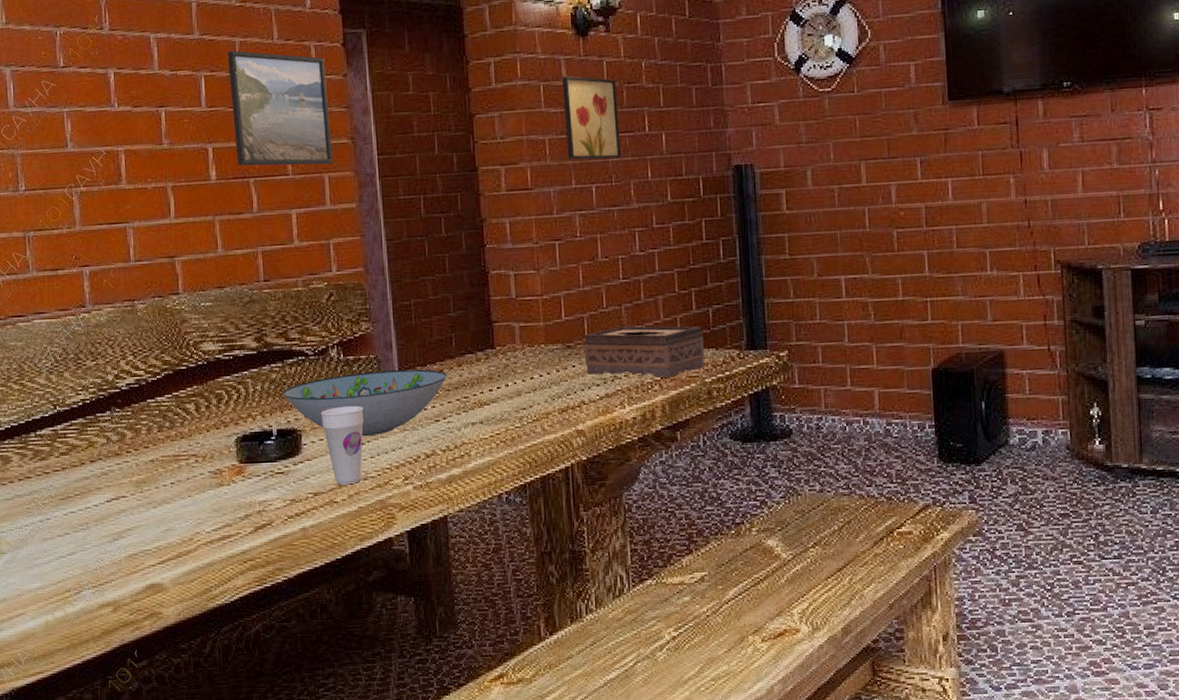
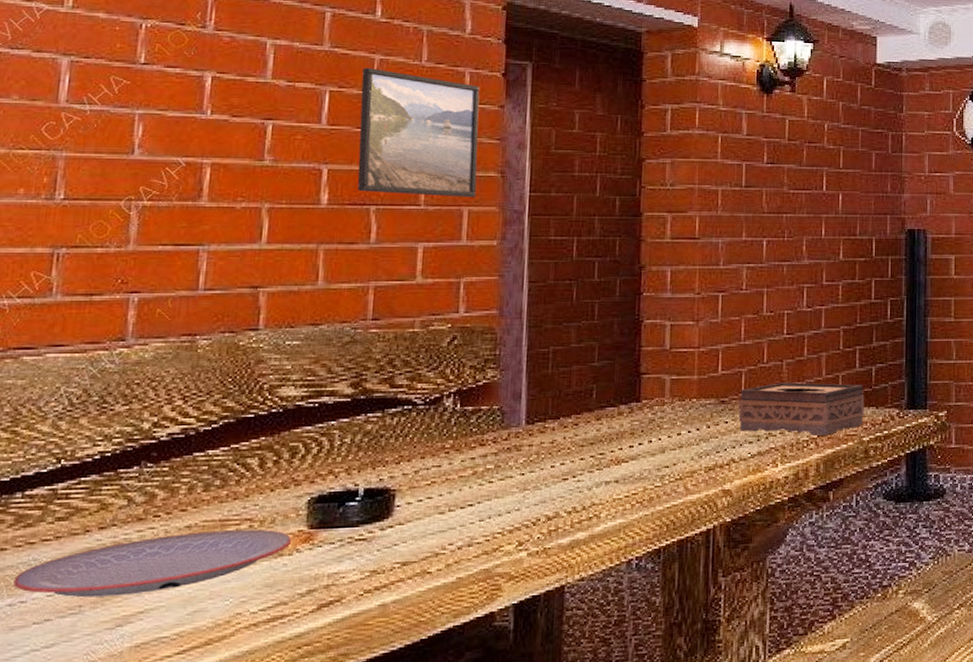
plate: none [40,463,229,517] -> present [13,529,292,598]
decorative bowl: present [282,369,447,437] -> none [377,422,583,497]
cup: present [320,405,365,485] -> none [422,461,478,553]
wall art: present [562,75,621,160] -> none [740,130,797,215]

